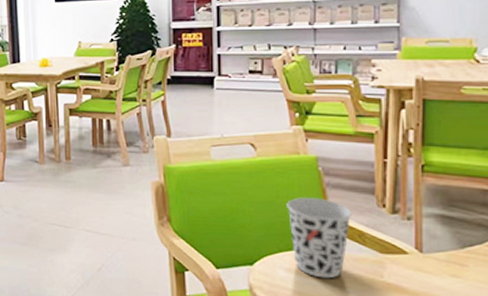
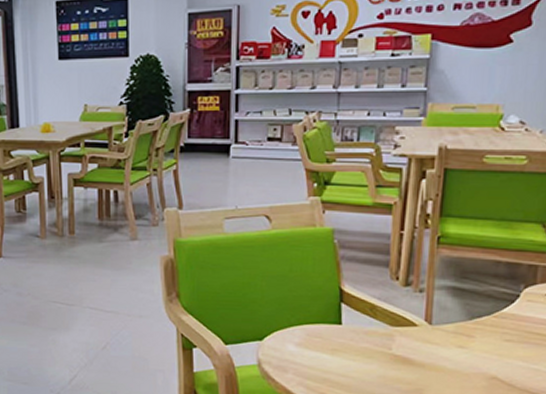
cup: present [287,196,352,279] -> none [300,270,365,352]

